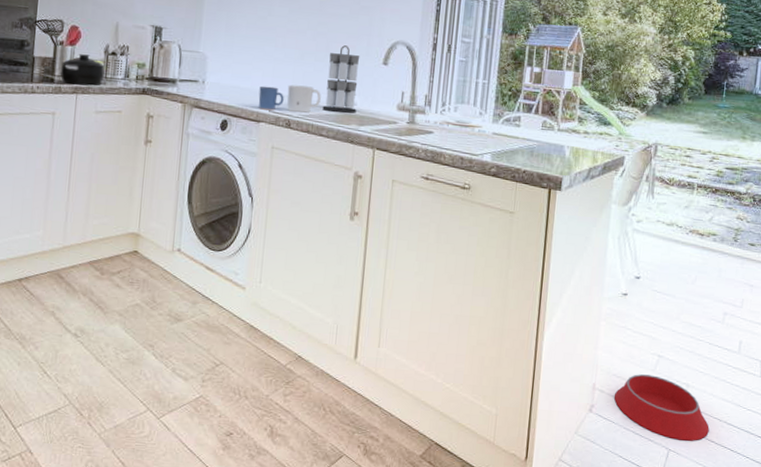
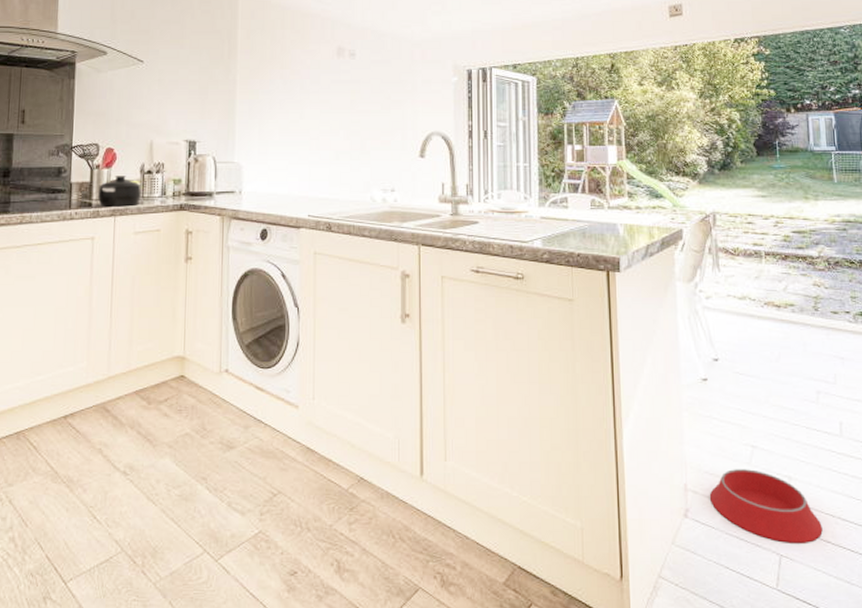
mug: present [258,86,284,111] -> none [297,190,322,215]
mug: present [287,84,321,113] -> none [325,186,360,214]
spice rack: present [322,45,360,114] -> none [362,142,397,211]

